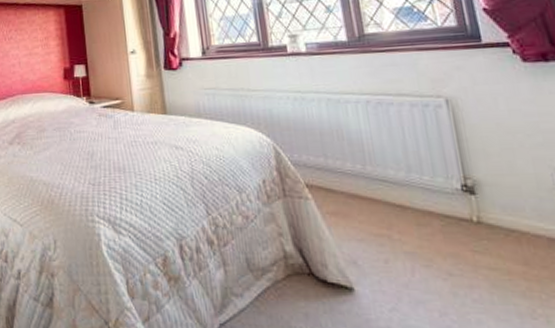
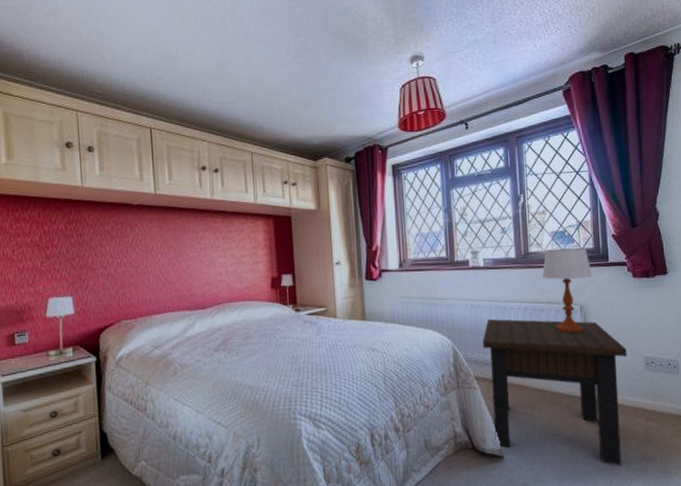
side table: none [312,114,538,318] -> present [483,319,627,466]
table lamp: none [386,25,461,134] -> present [542,247,593,334]

